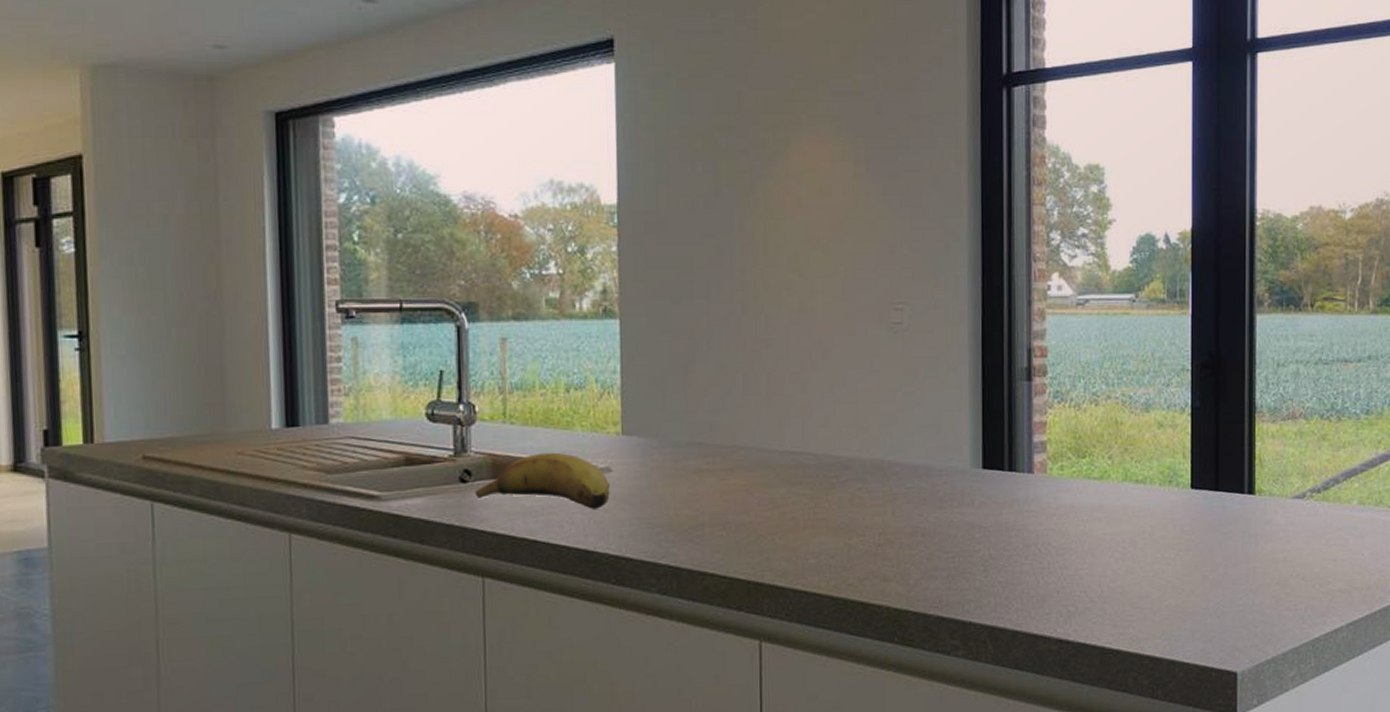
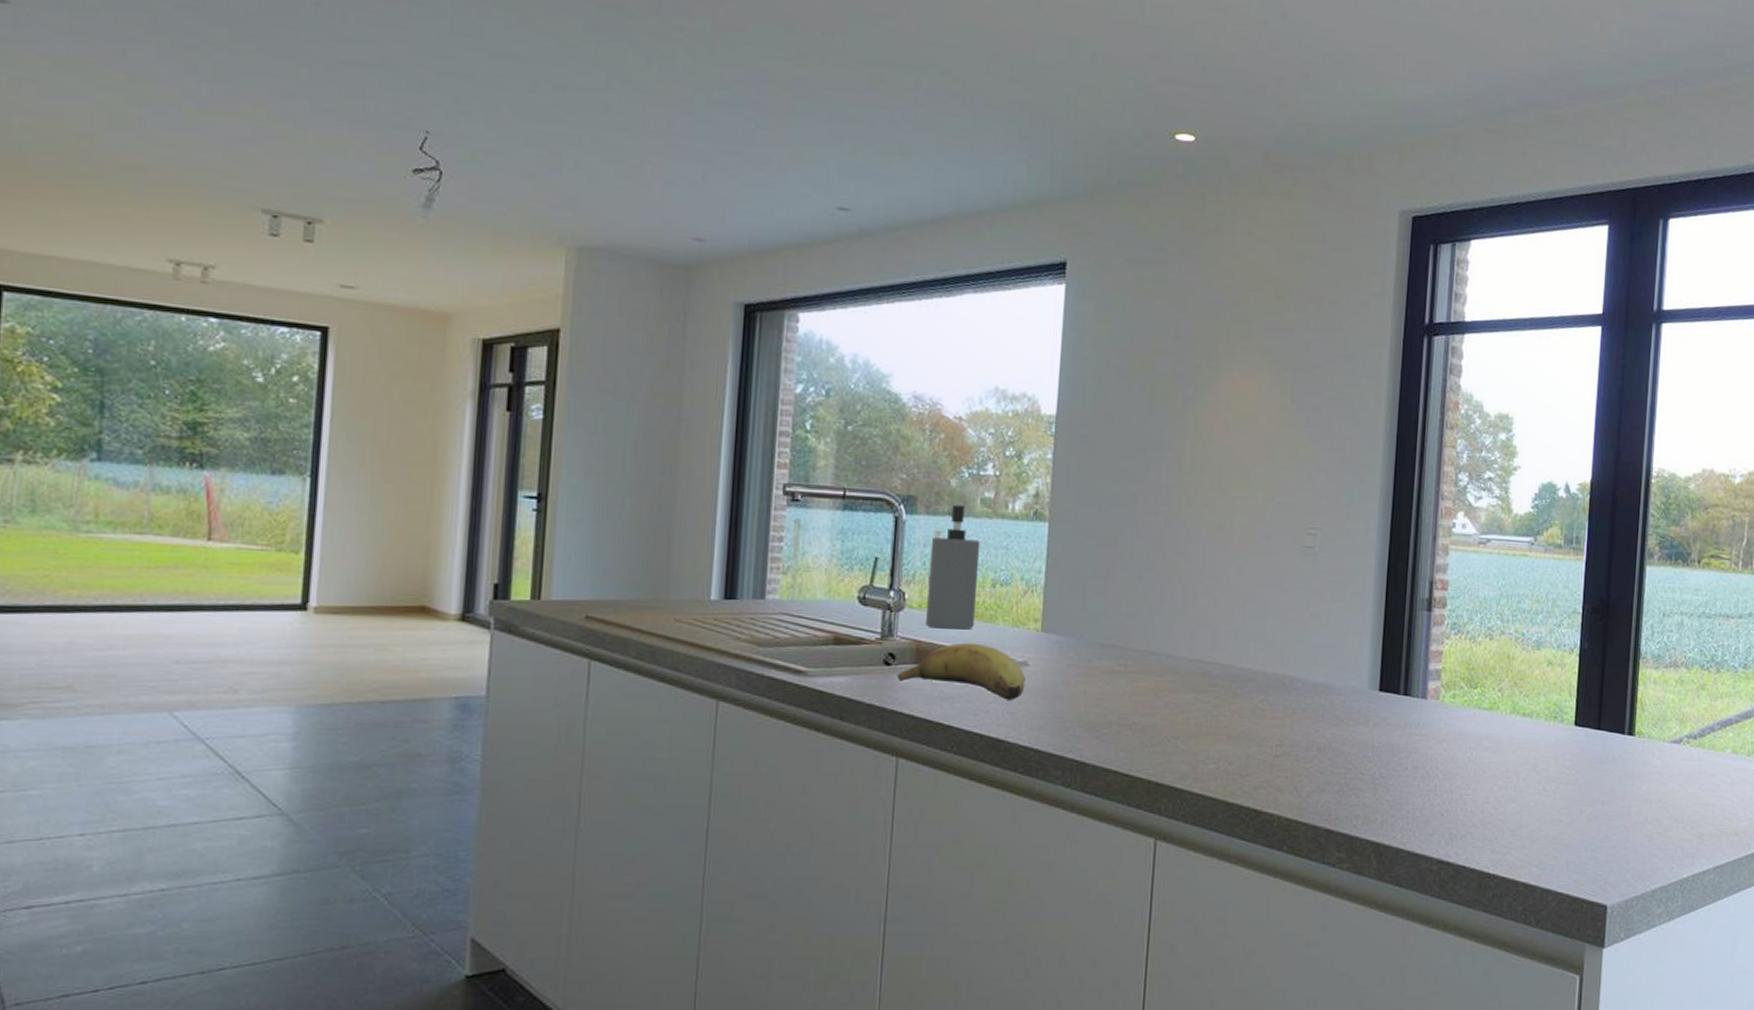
soap dispenser: none [488,308,551,440] -> present [925,504,981,630]

